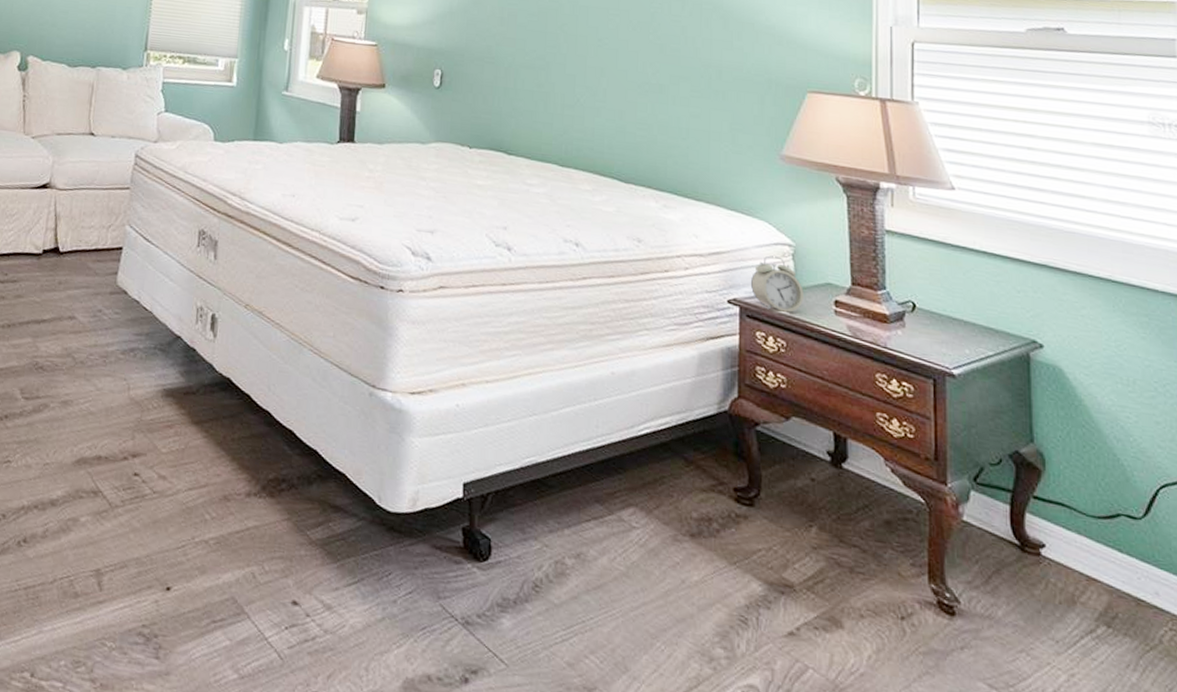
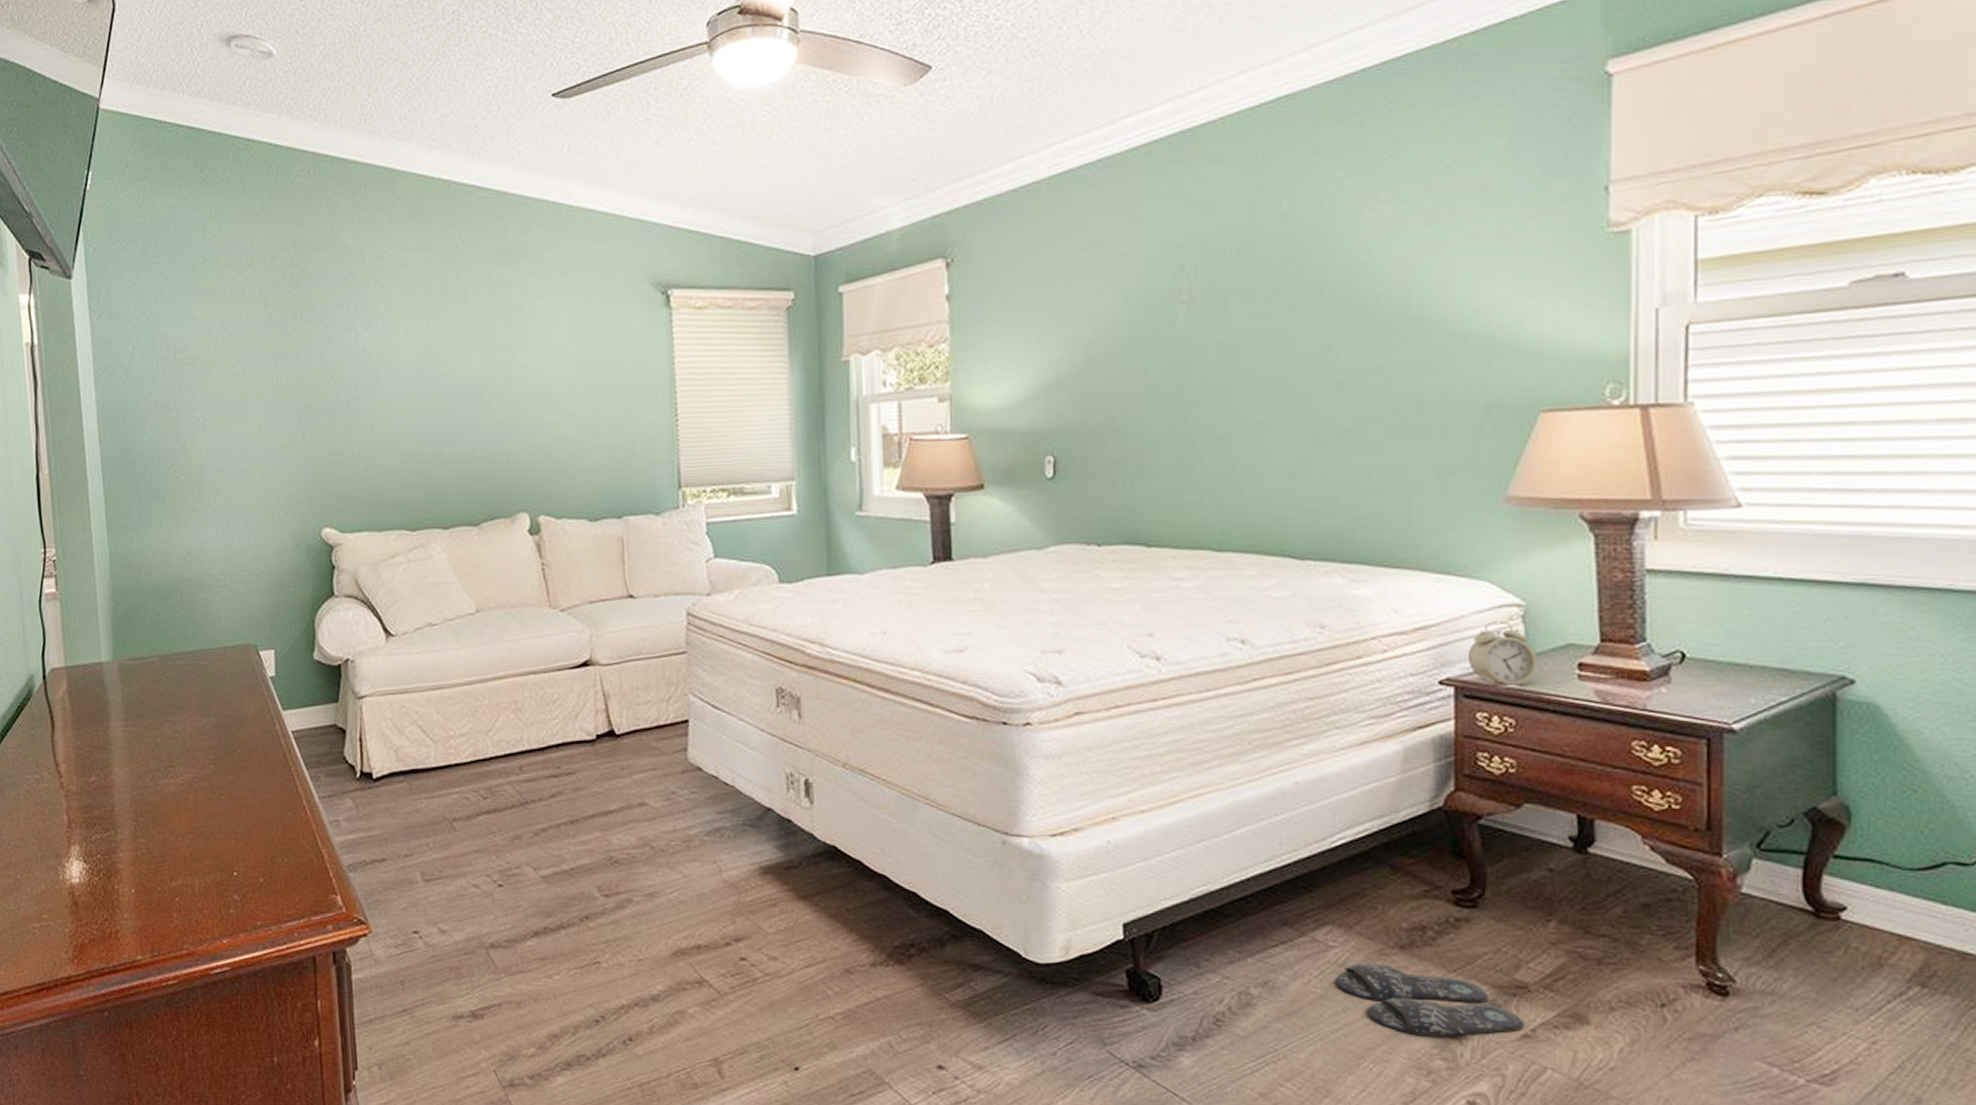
slippers: none [636,546,790,628] -> present [1335,964,1524,1037]

